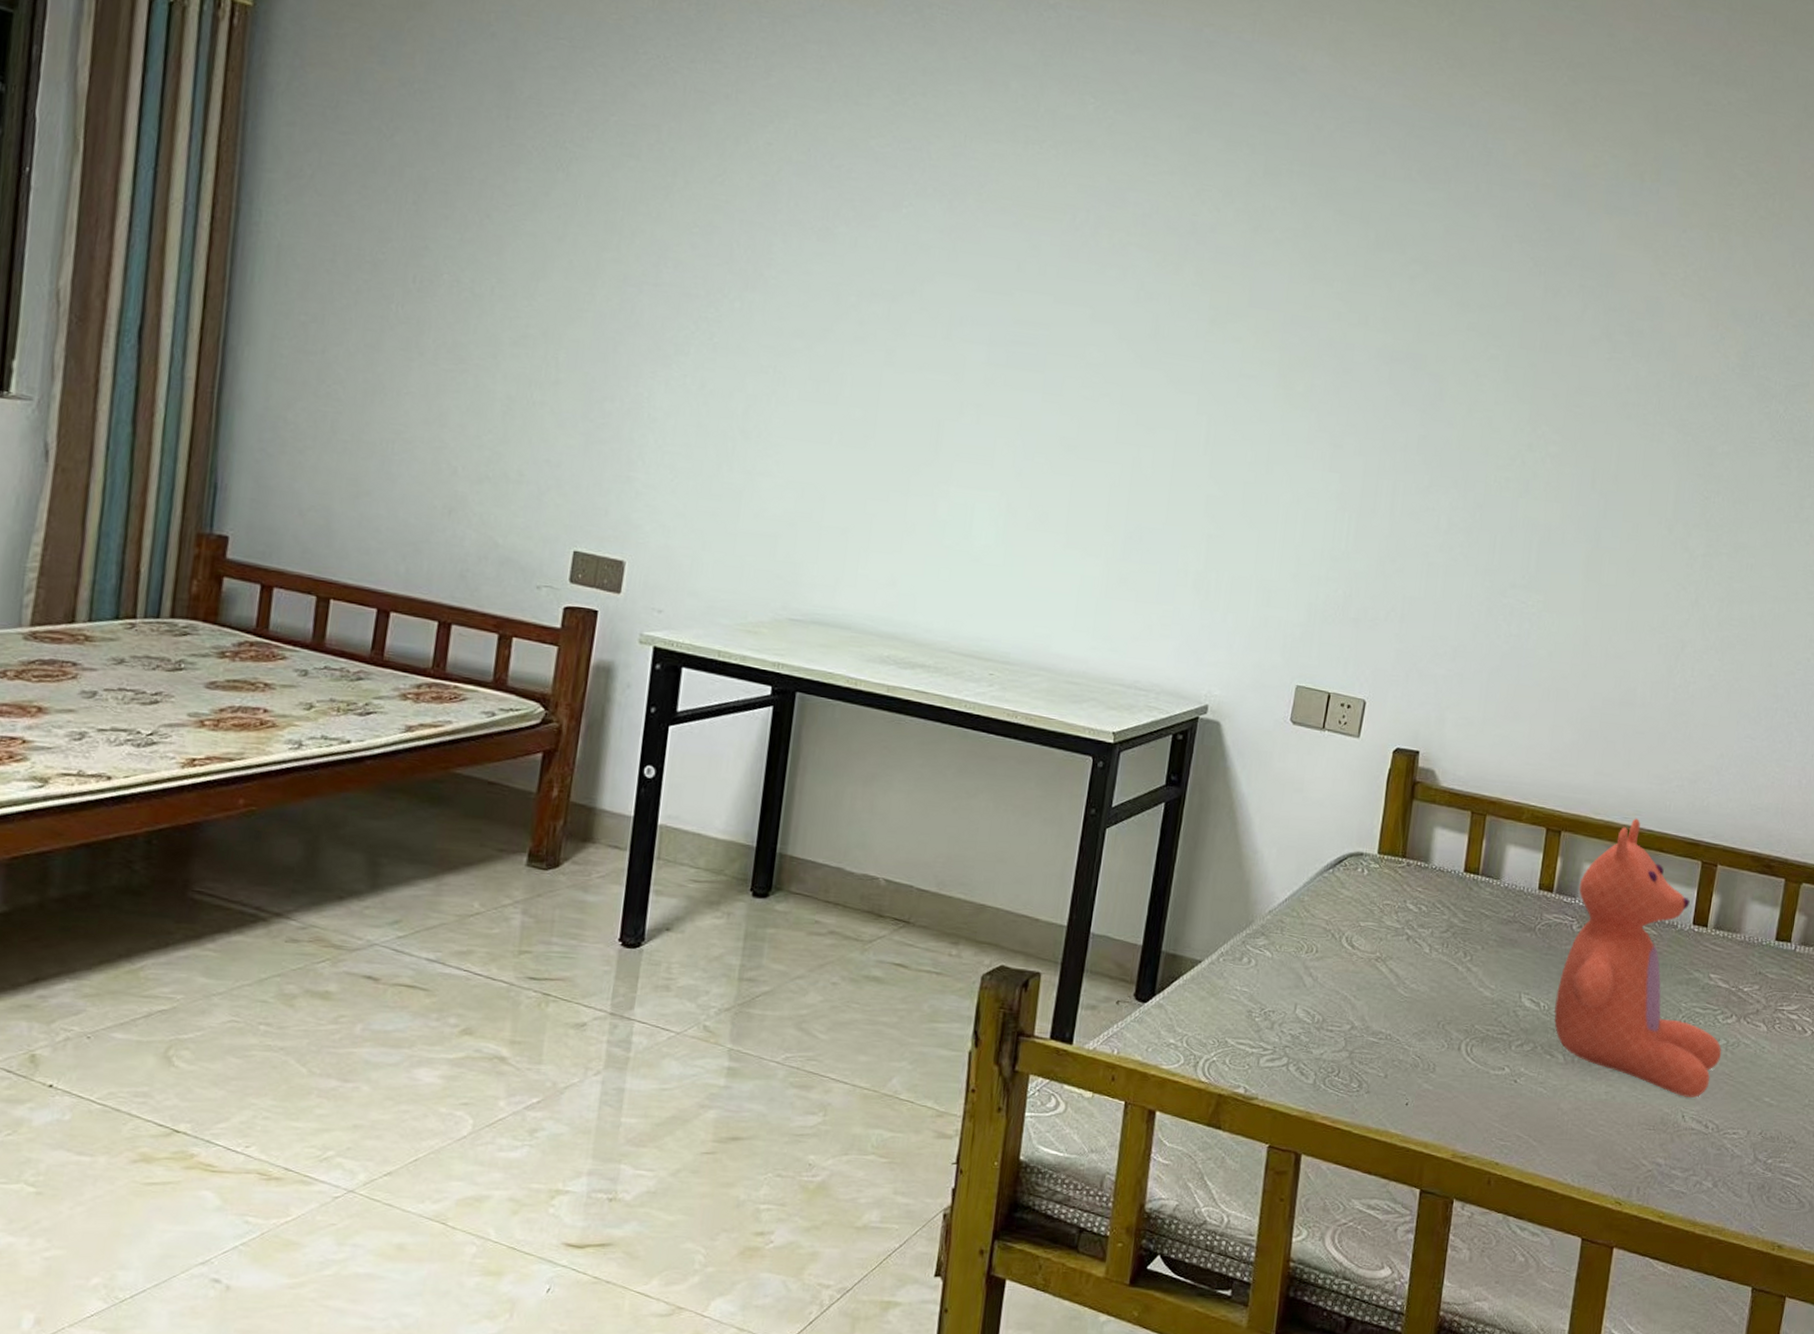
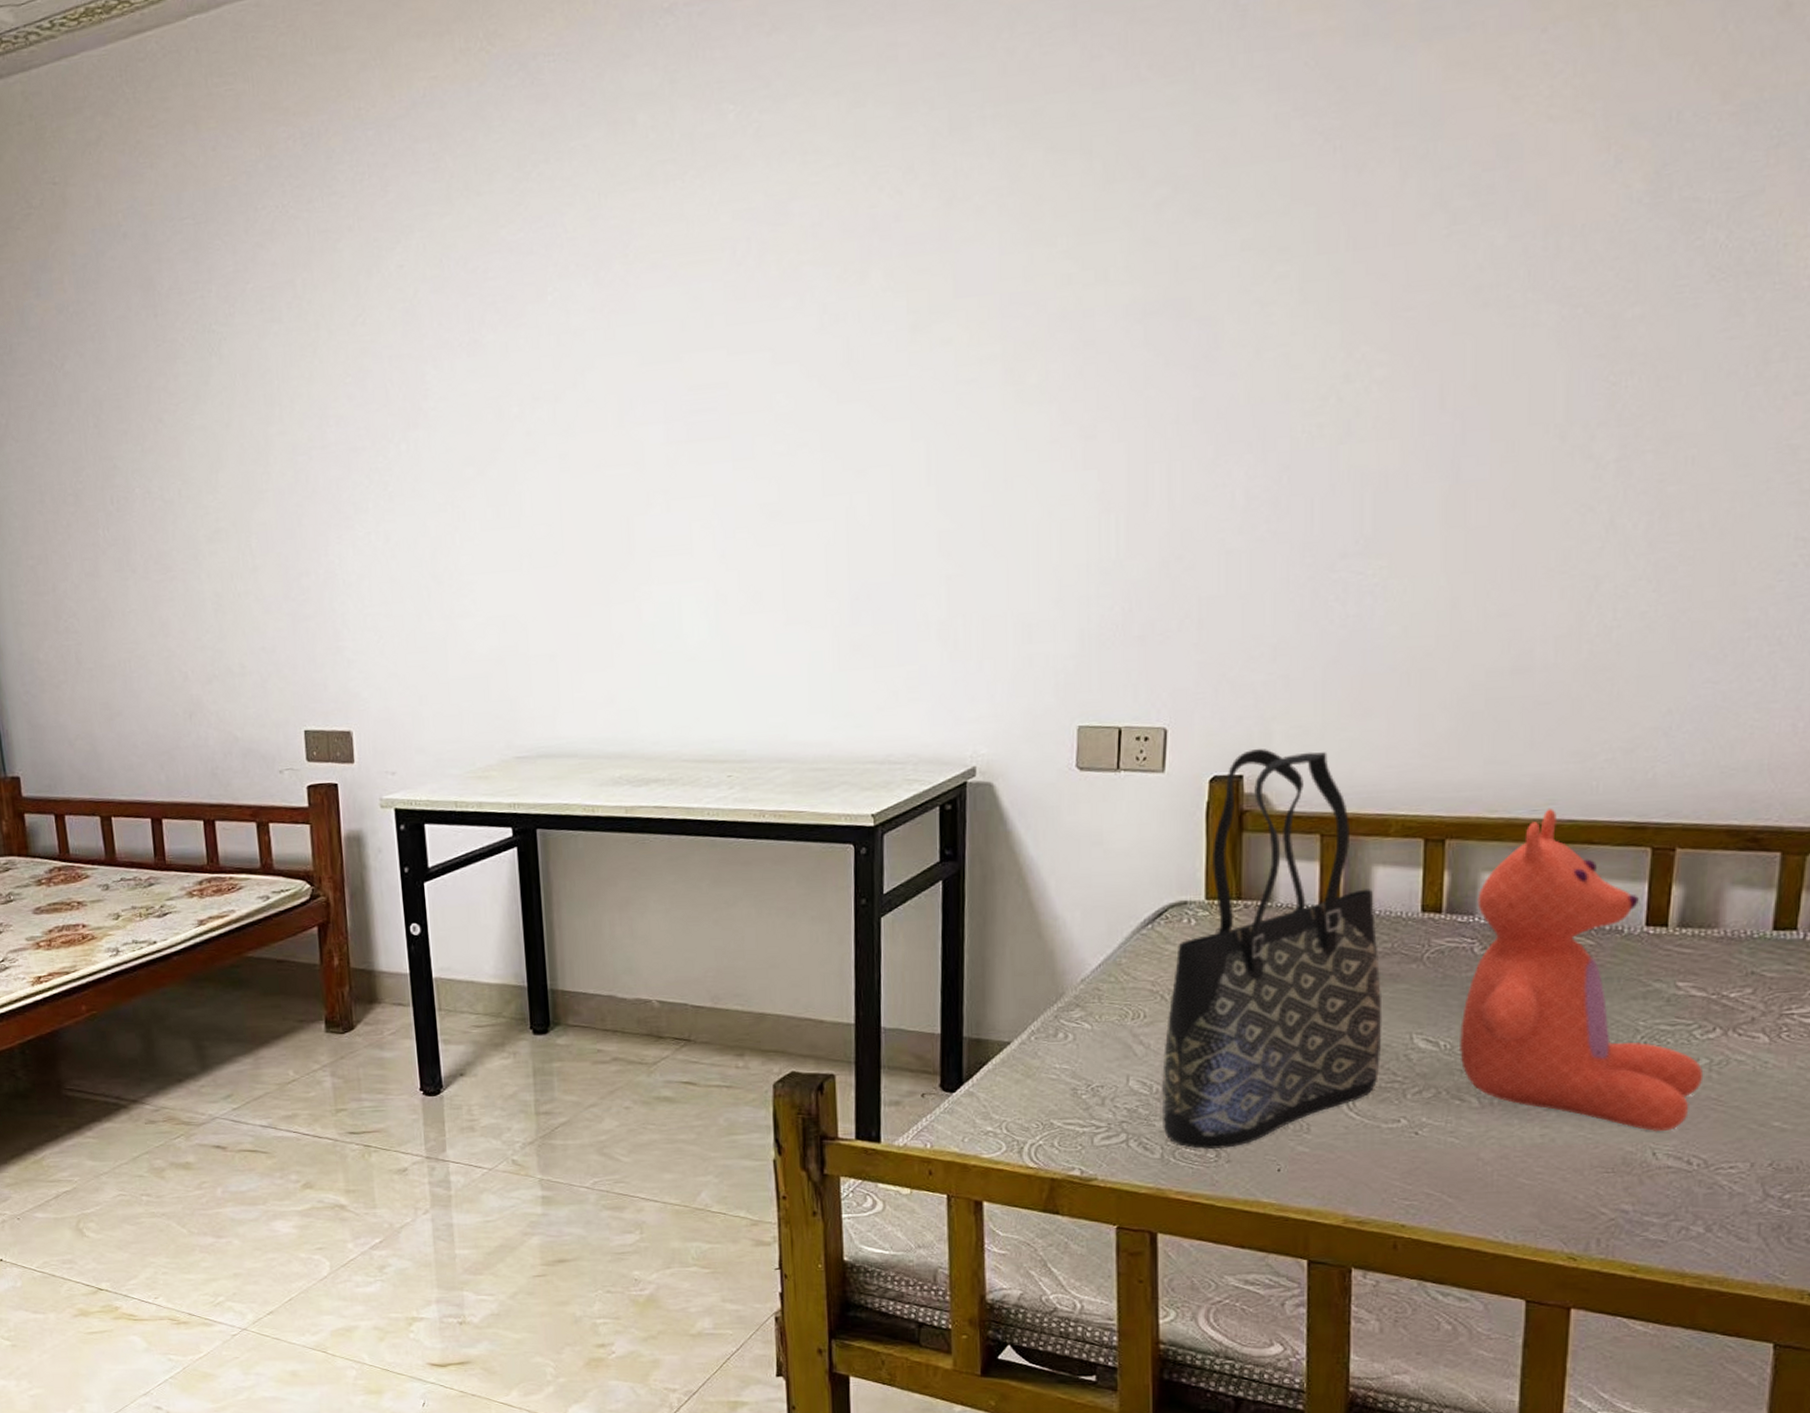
tote bag: none [1318,730,1505,1080] -> present [1162,748,1383,1150]

